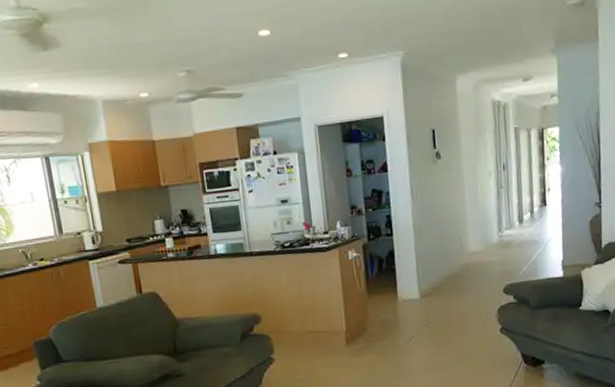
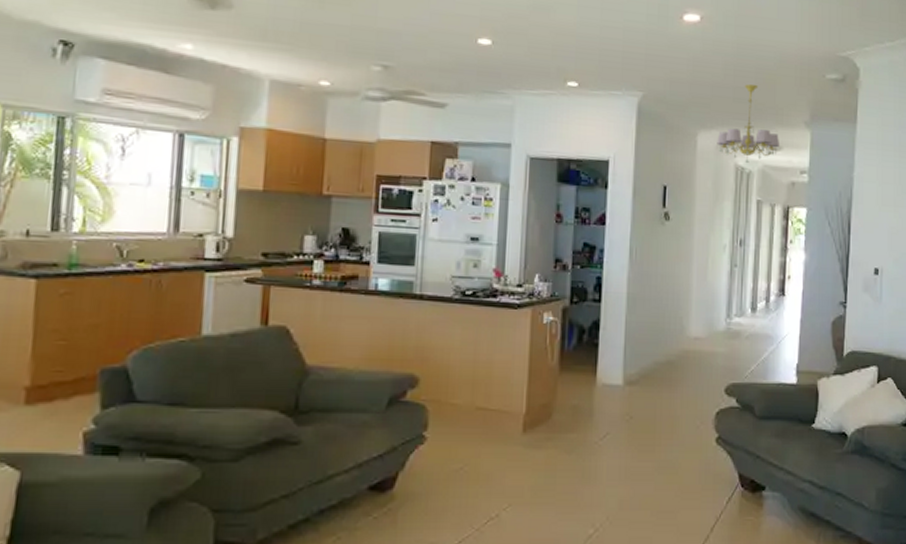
chandelier: none [473,24,531,96] -> present [717,84,780,163]

